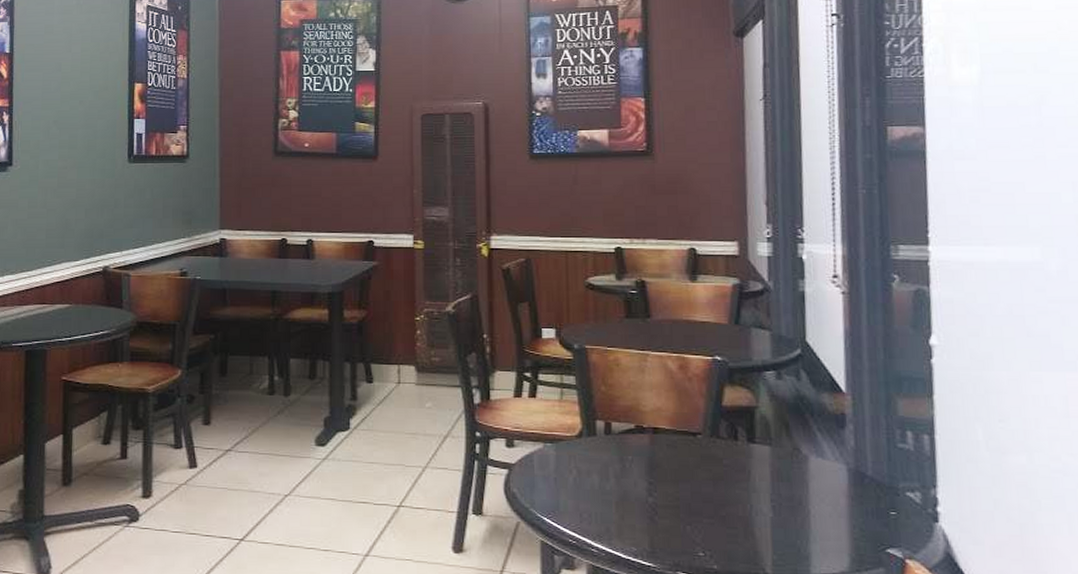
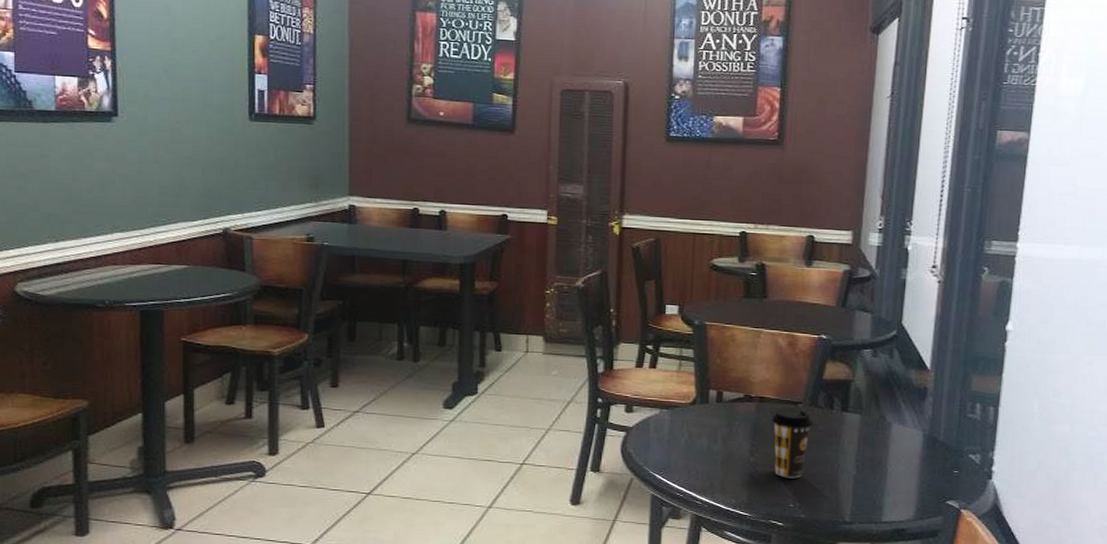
coffee cup: none [668,440,716,522] -> present [771,408,813,479]

